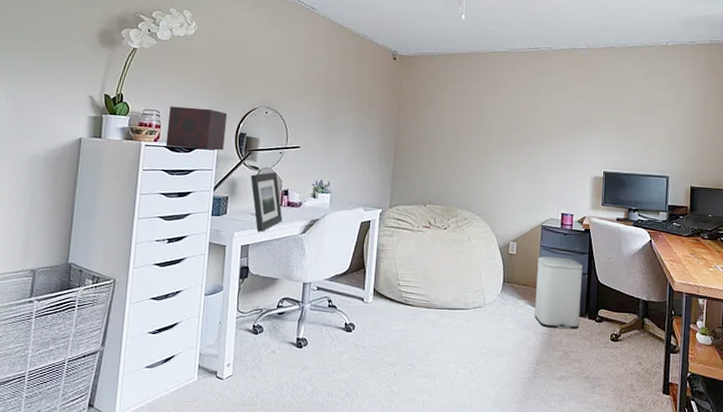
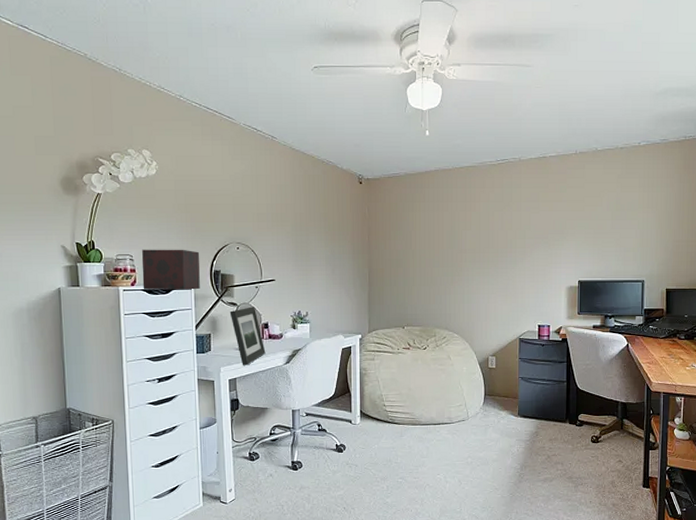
pedal bin: present [534,256,583,330] -> none [517,368,561,436]

